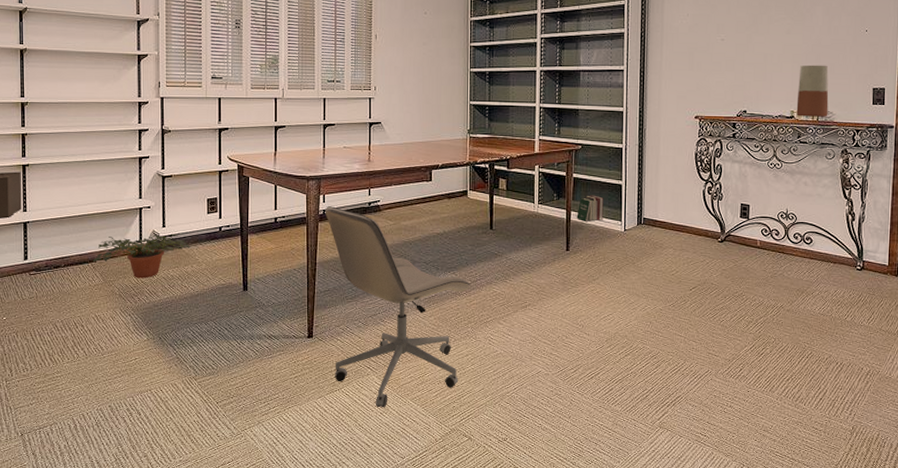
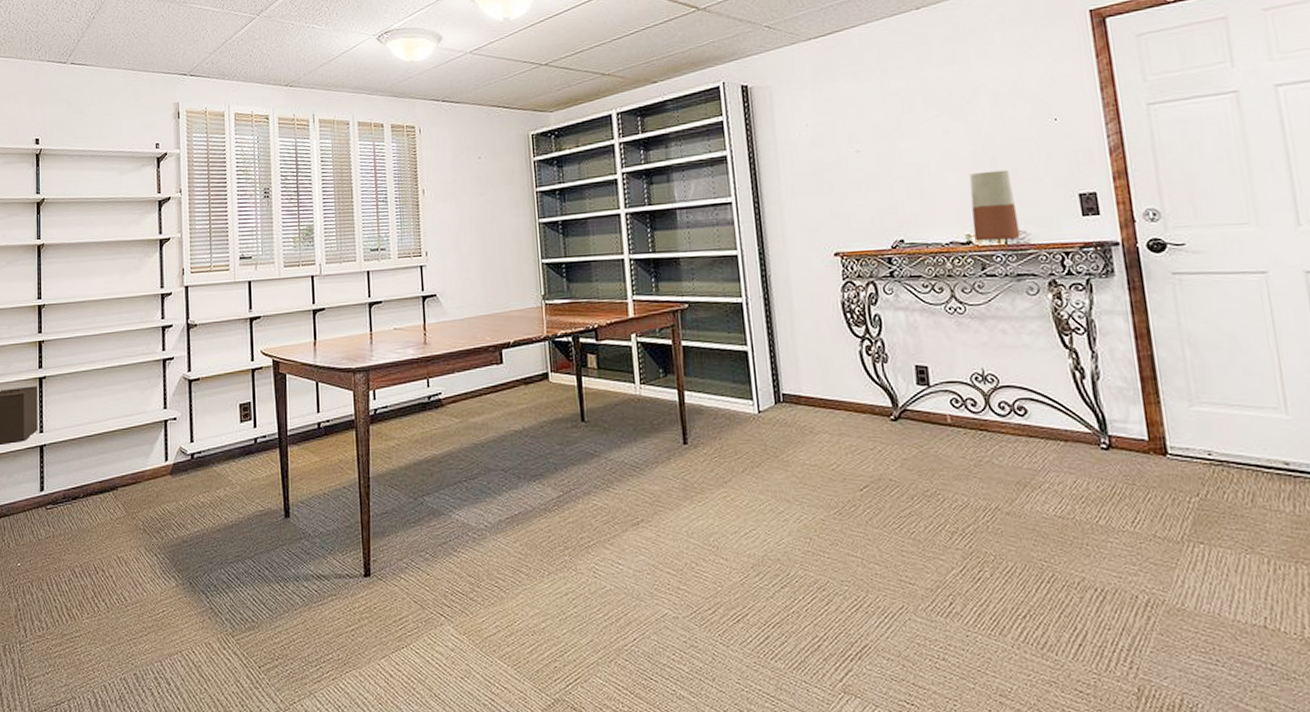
potted plant: present [93,234,190,279] -> none [114,450,222,508]
office chair: present [325,206,470,408] -> none [376,404,563,671]
books: present [576,195,604,223] -> none [692,367,728,405]

